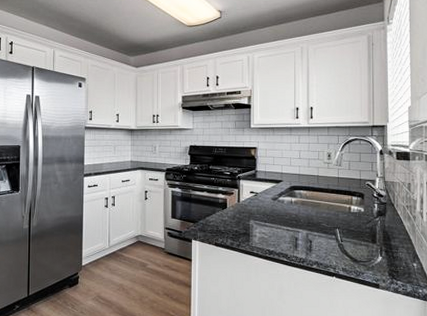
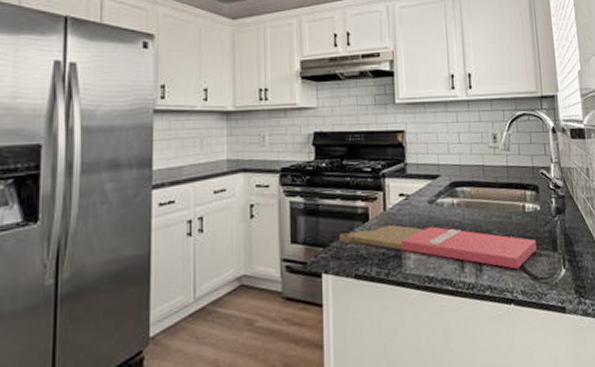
cutting board: none [204,212,358,252] -> present [339,225,537,269]

